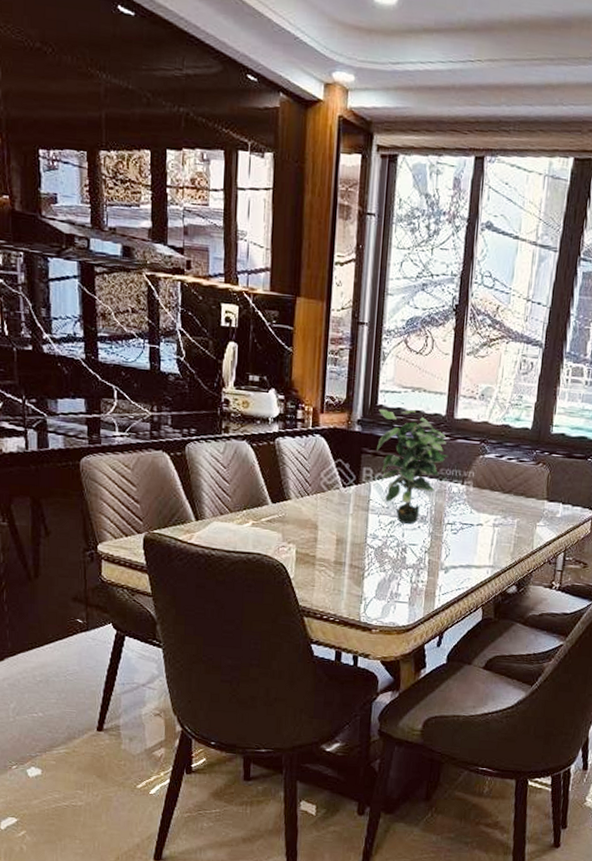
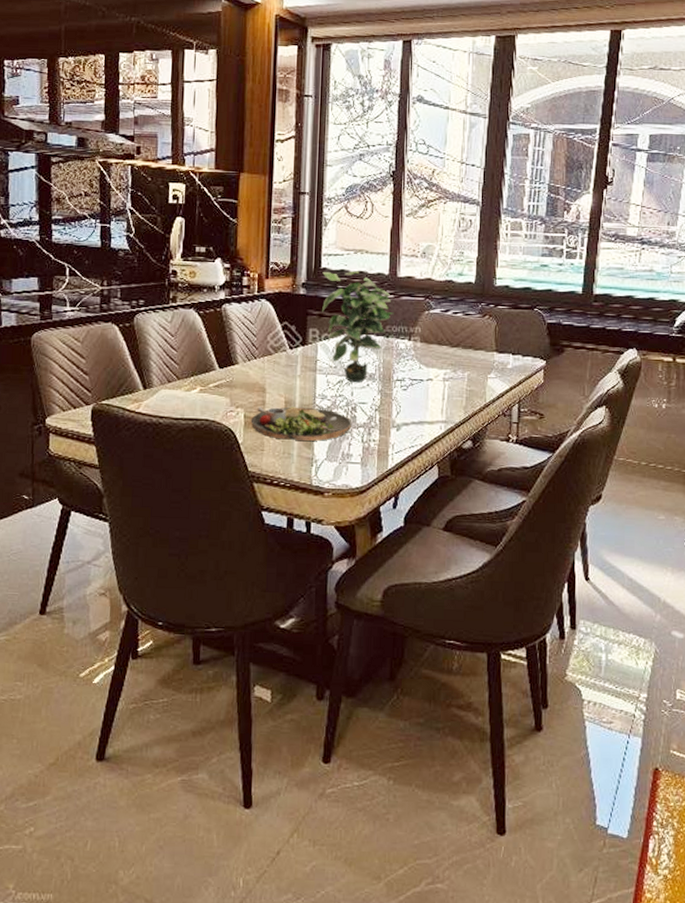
dinner plate: none [302,543,401,580] -> present [250,406,351,441]

